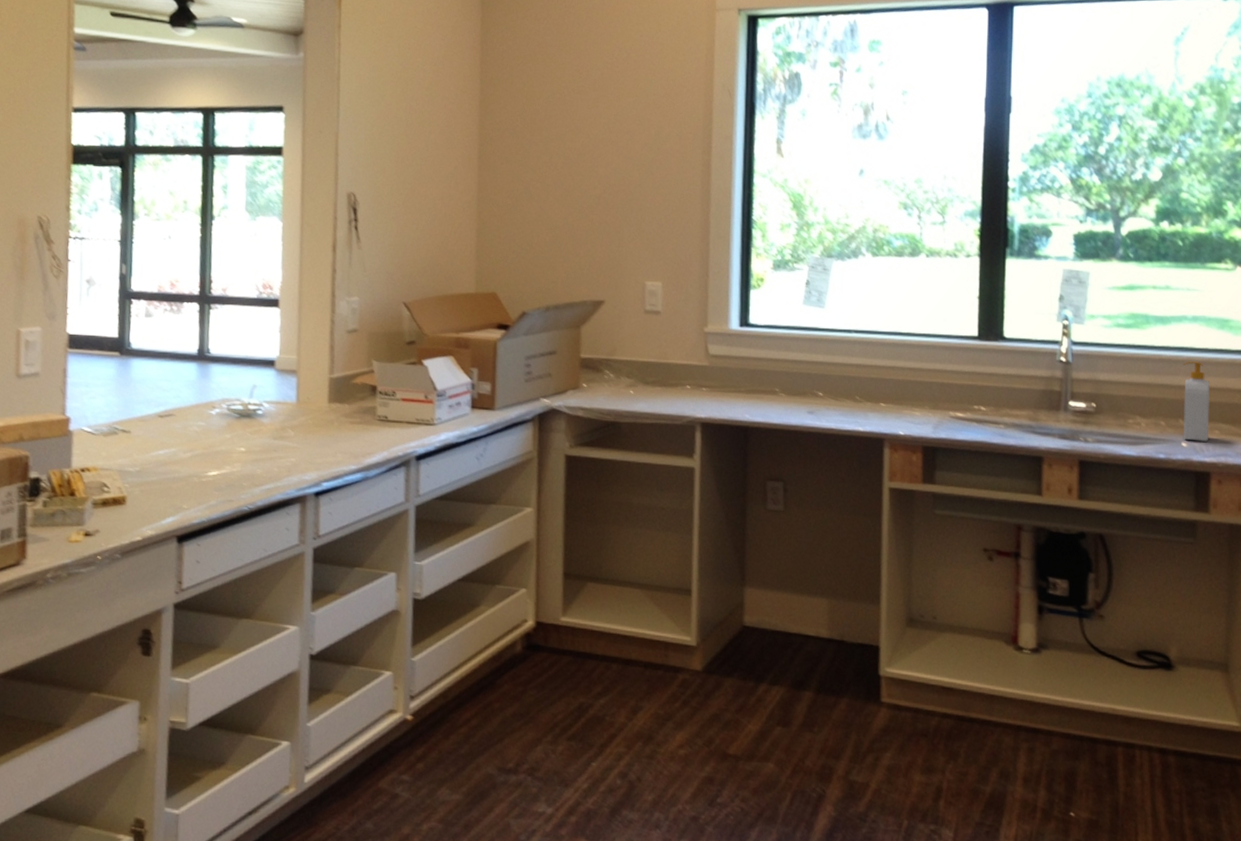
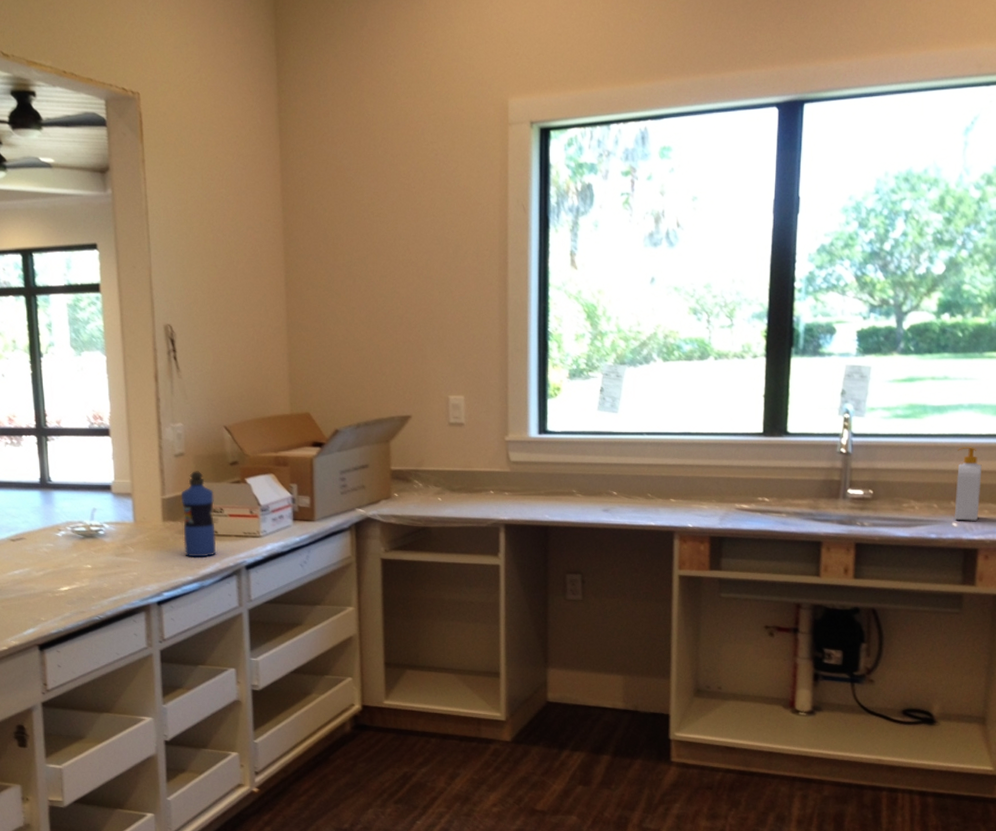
water bottle: none [349,349,387,445] -> present [181,471,216,557]

